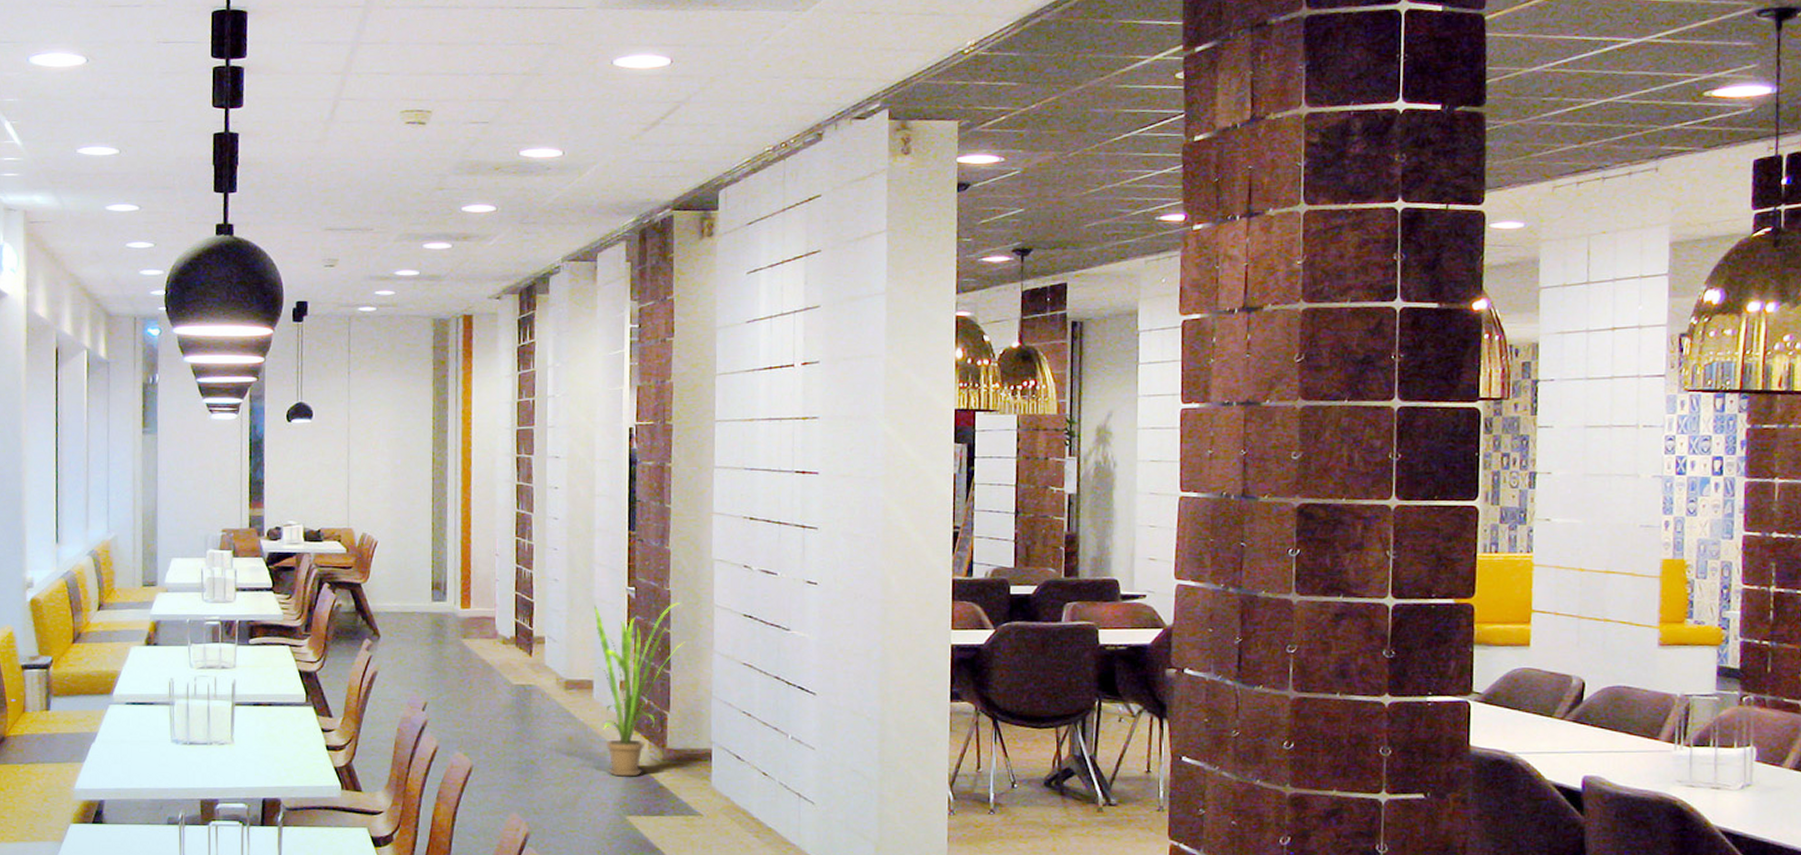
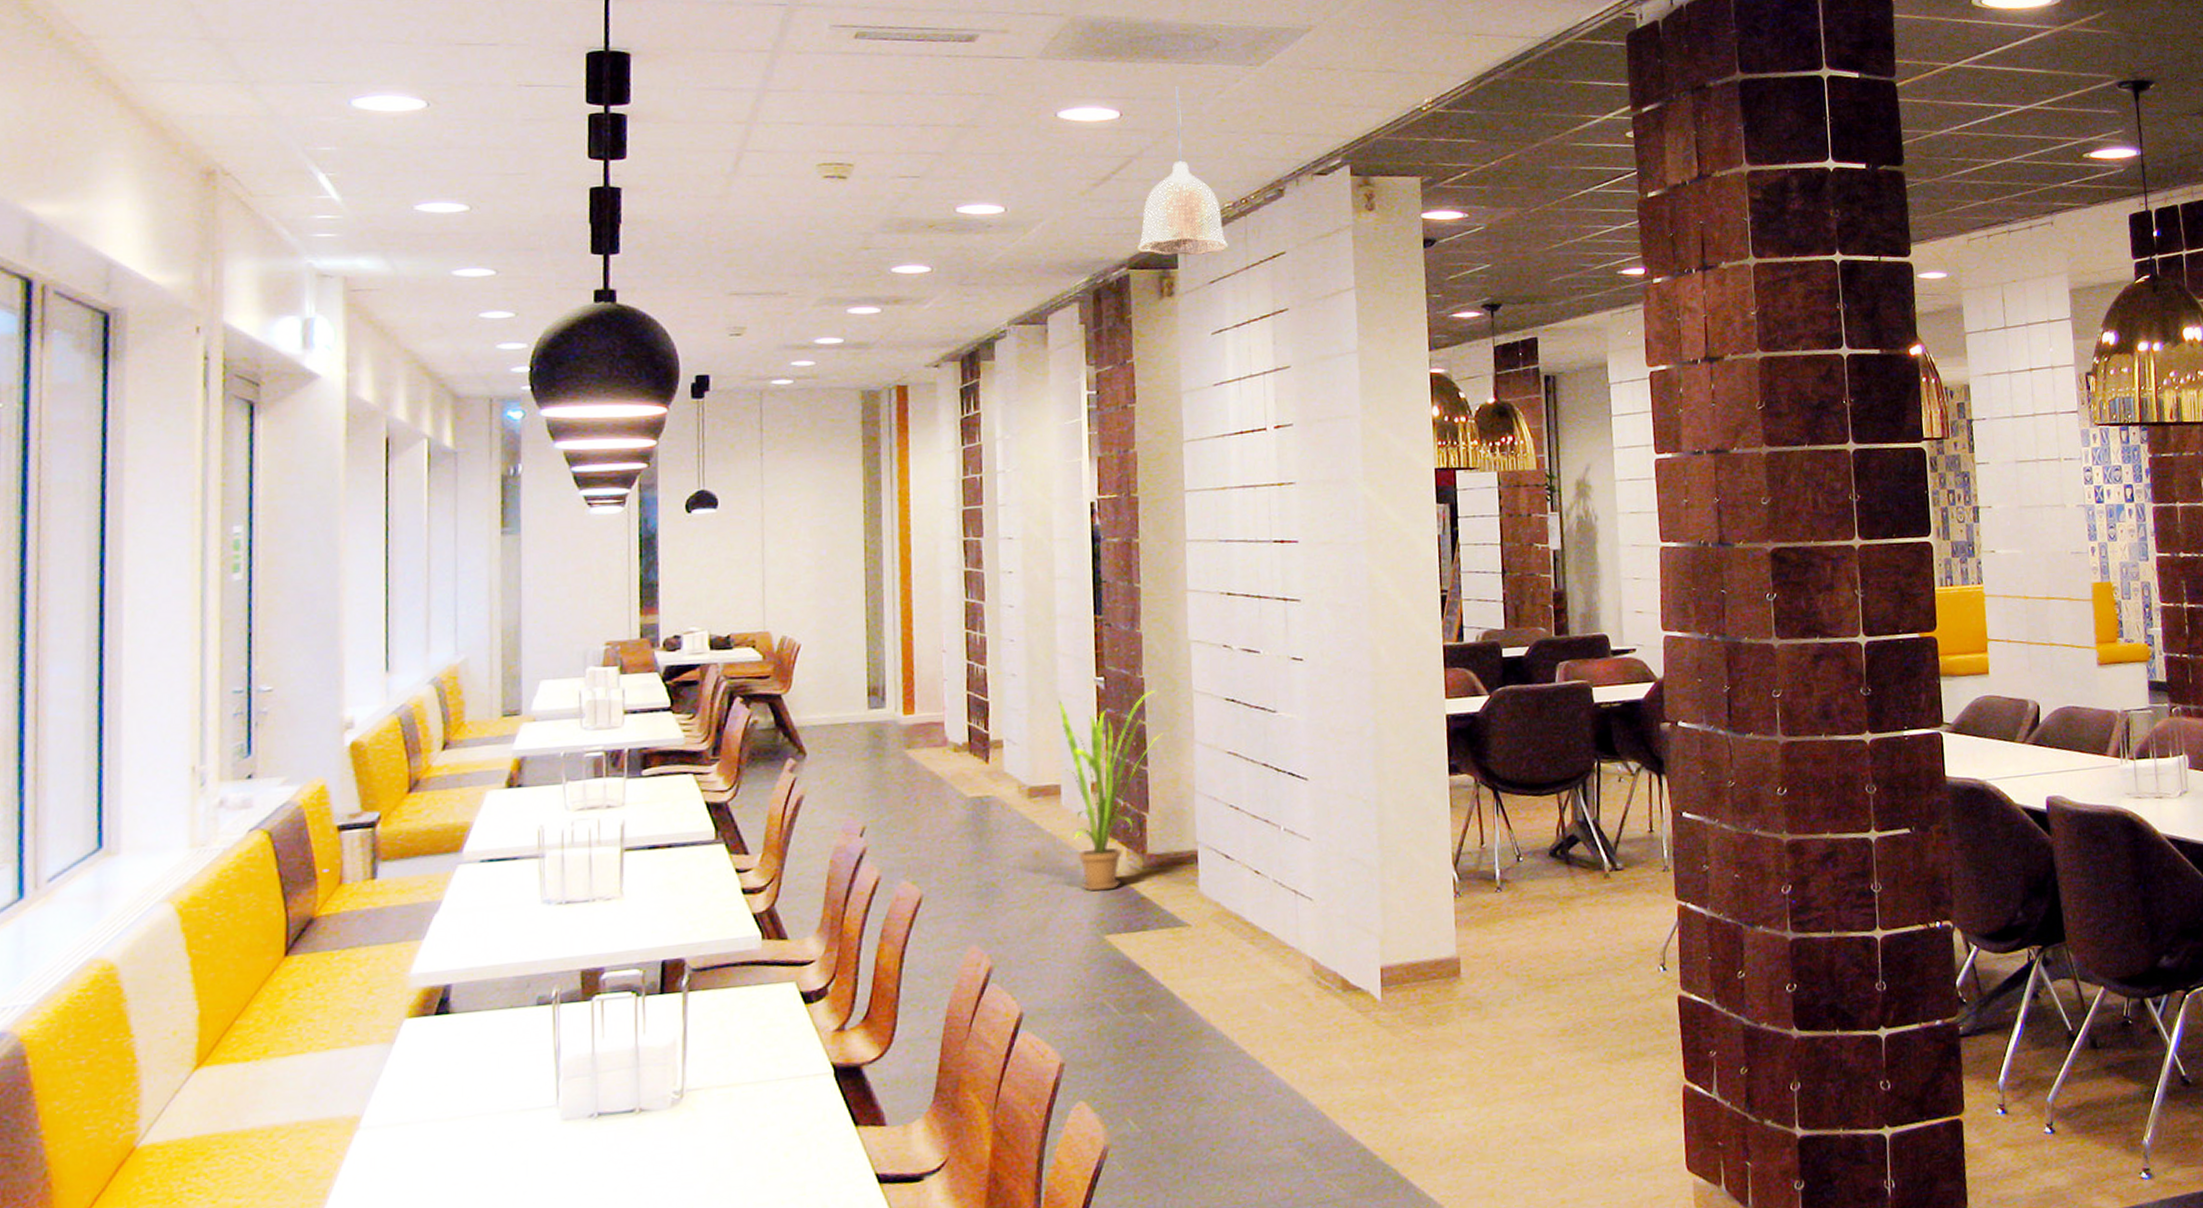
pendant lamp: none [682,32,766,197] -> present [1138,85,1228,256]

